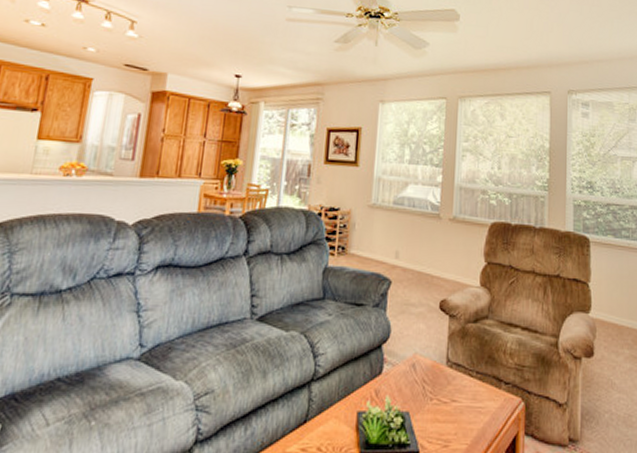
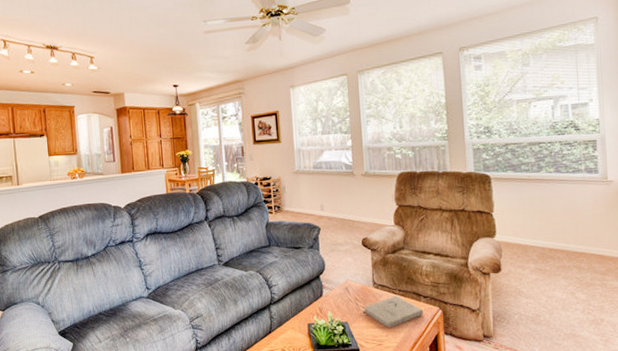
book: none [431,379,504,423] -> present [364,296,424,328]

